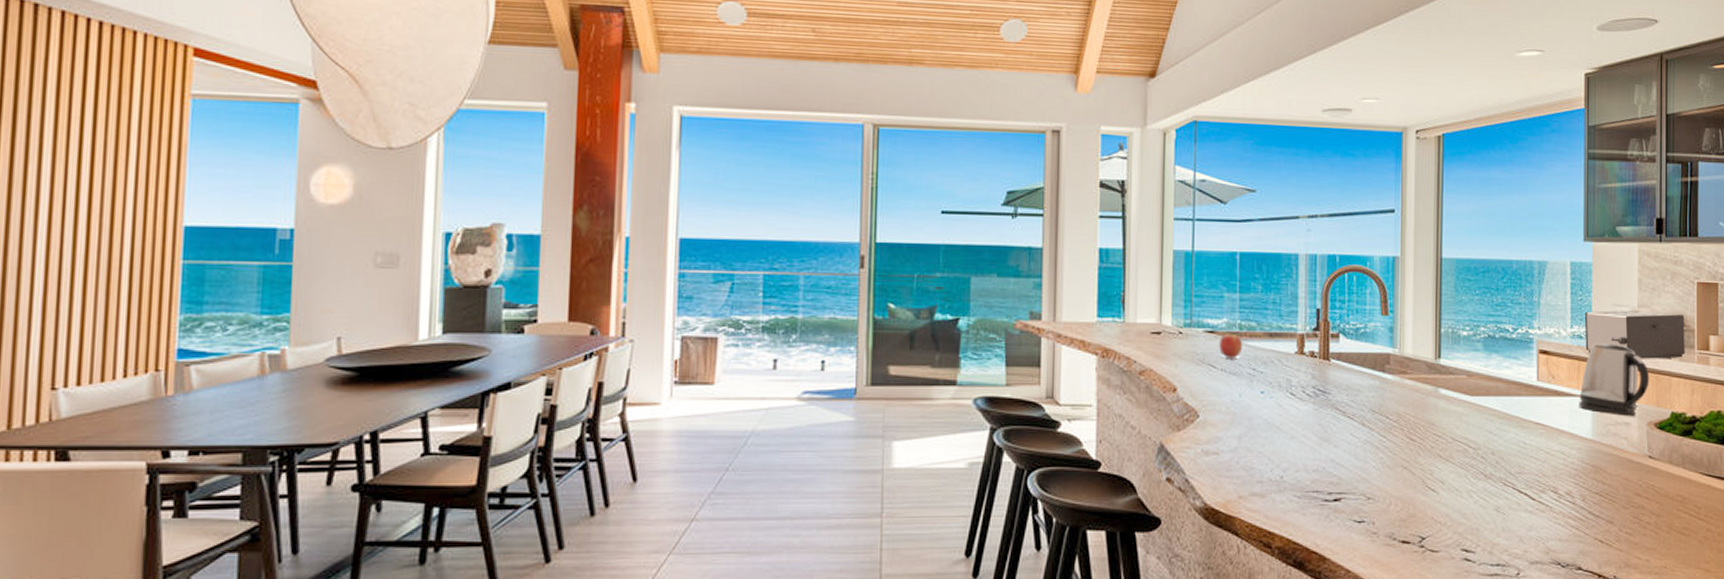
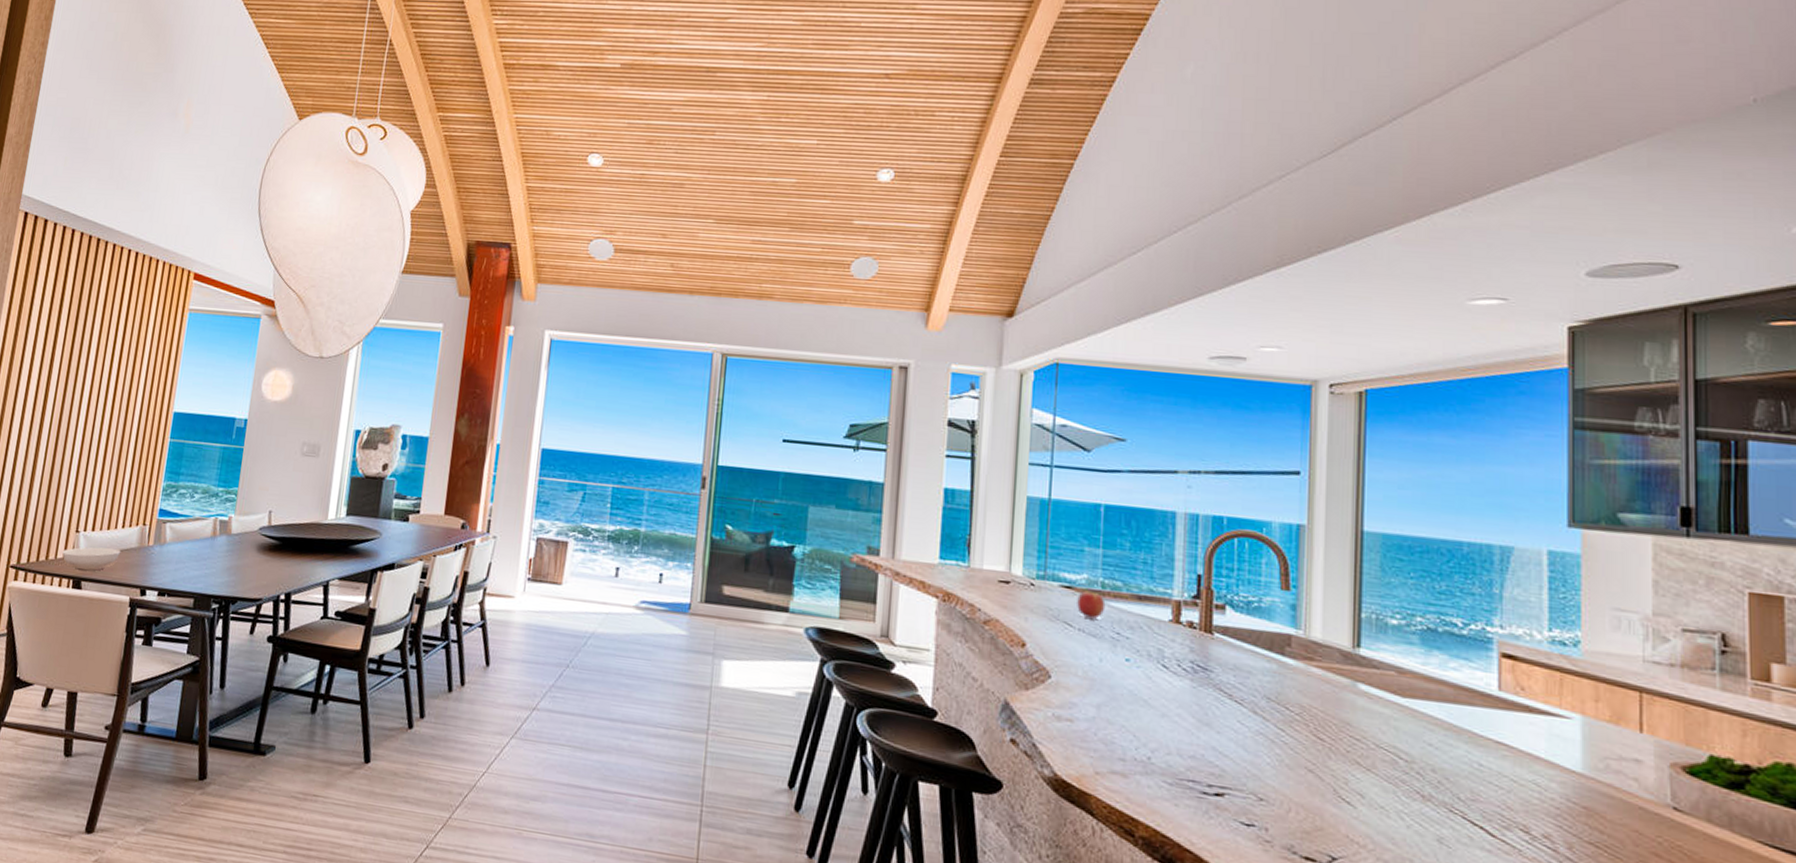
bowl: none [31,404,126,437] -> present [61,547,121,571]
kettle: present [1579,343,1650,417] -> none [1562,654,1673,754]
toaster: present [1584,310,1685,359] -> none [1569,613,1730,688]

